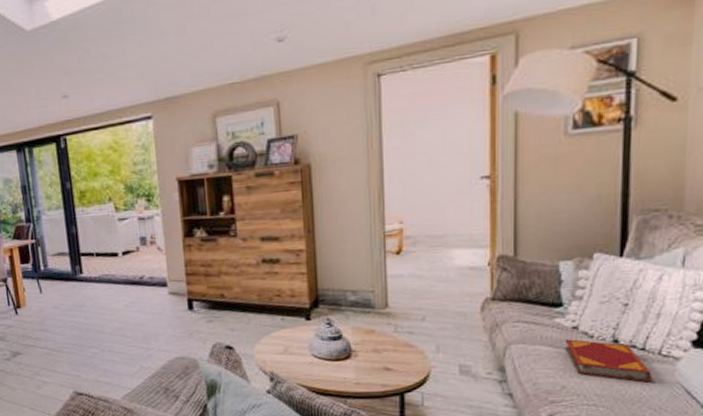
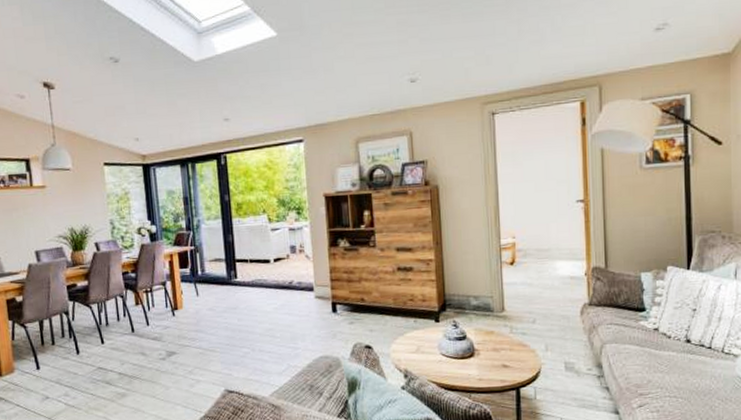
hardback book: present [564,339,652,383] -> none [648,339,718,377]

